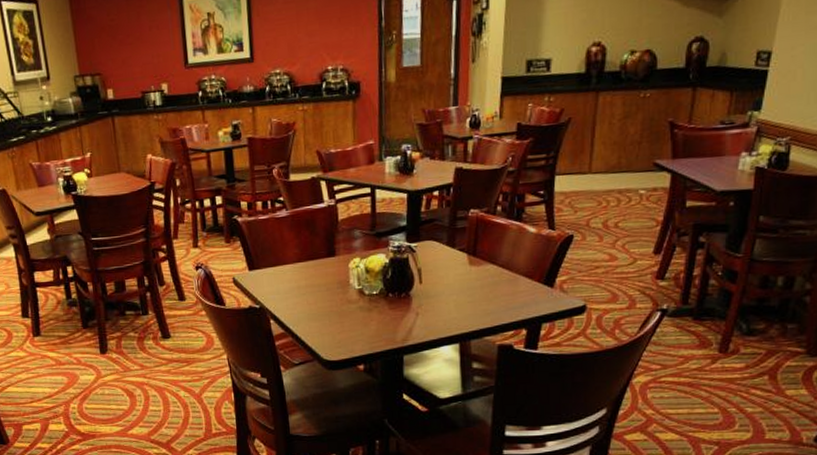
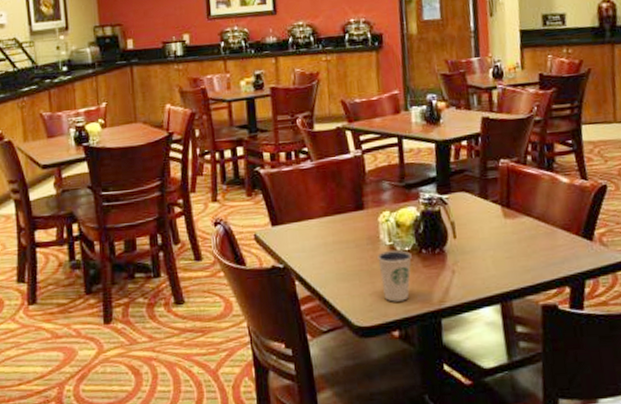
dixie cup: none [347,293,379,340] -> present [377,249,412,302]

